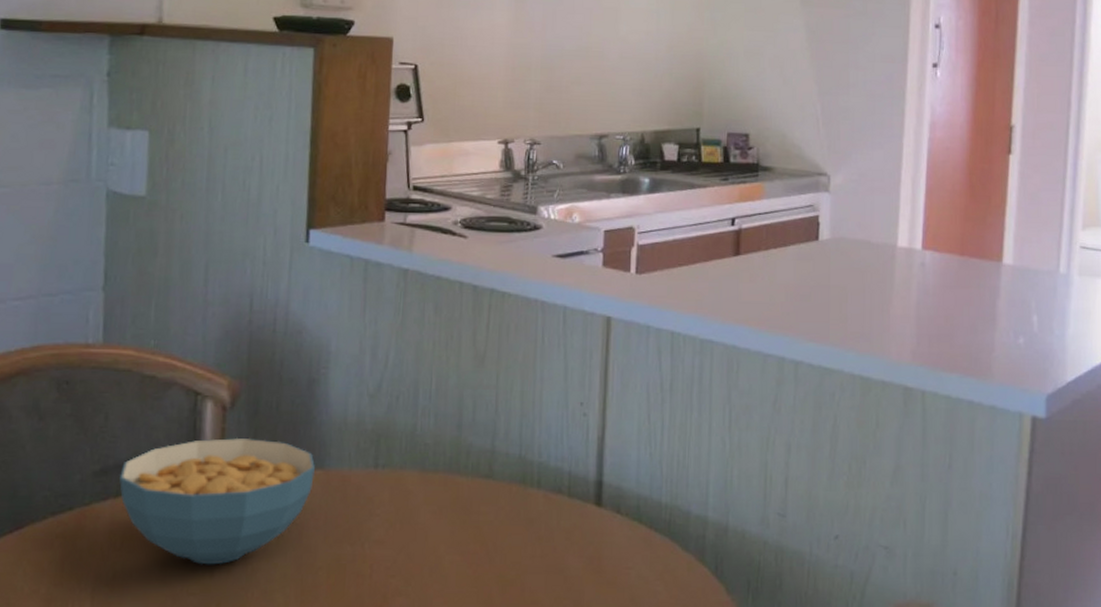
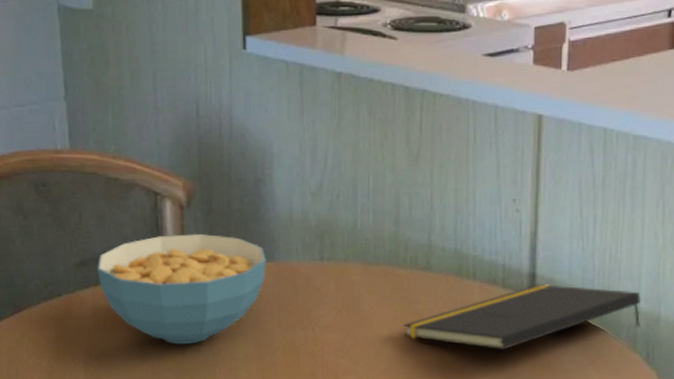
notepad: none [461,493,710,565] -> present [403,284,642,350]

